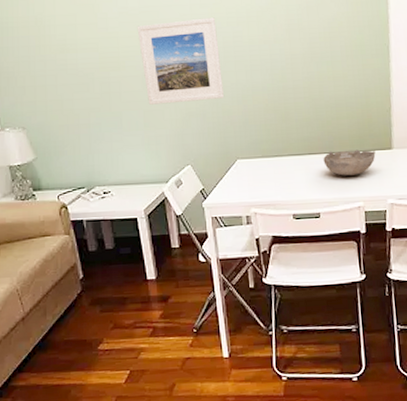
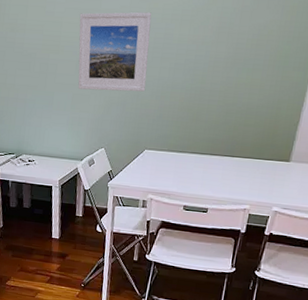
bowl: present [323,149,376,176] -> none [222,154,273,181]

